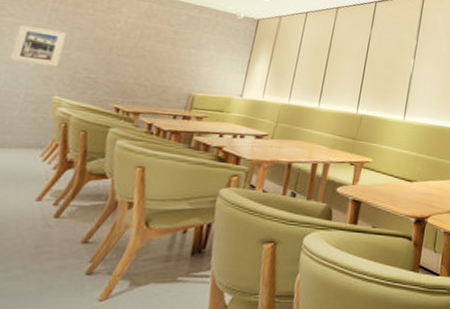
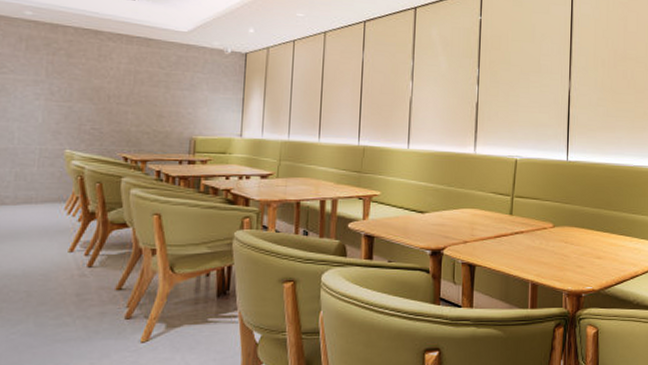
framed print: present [9,24,67,67] -> none [18,80,65,120]

